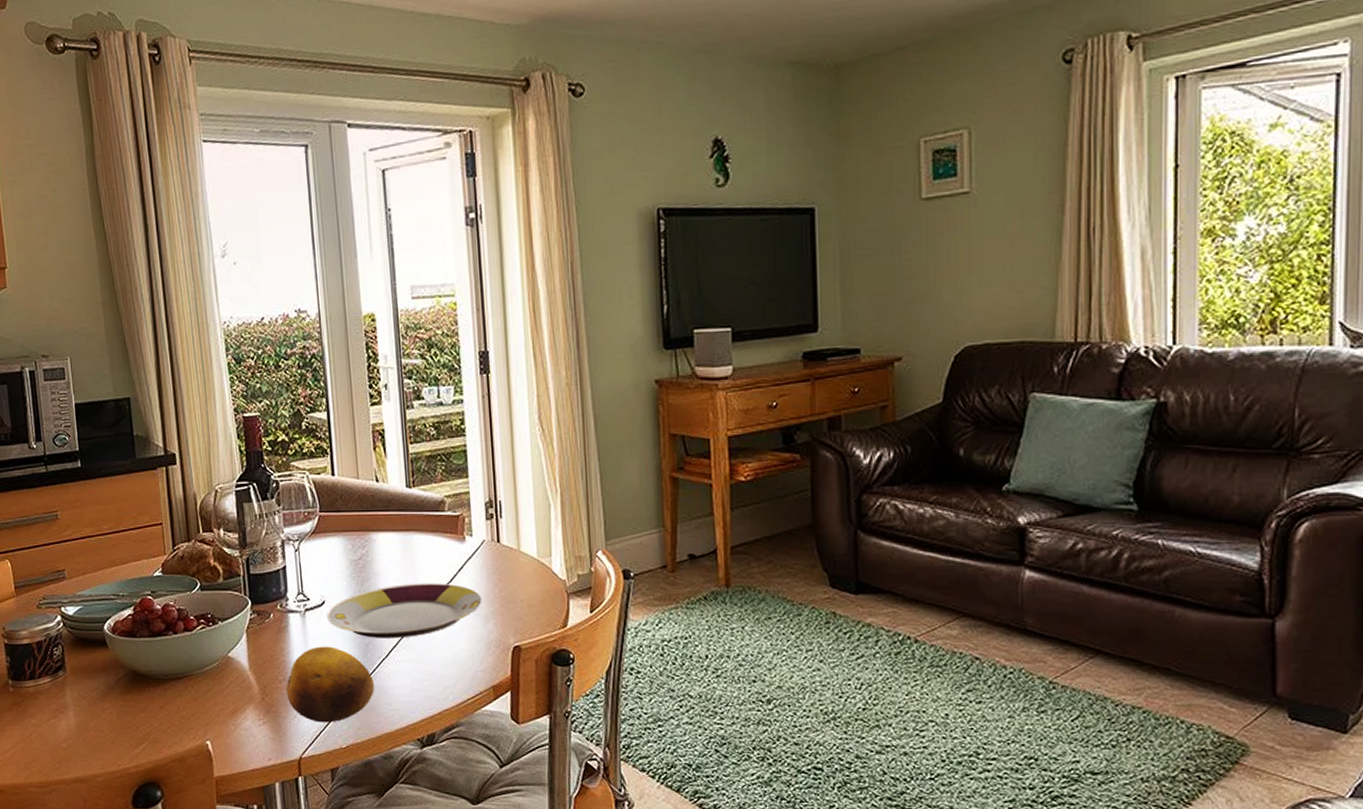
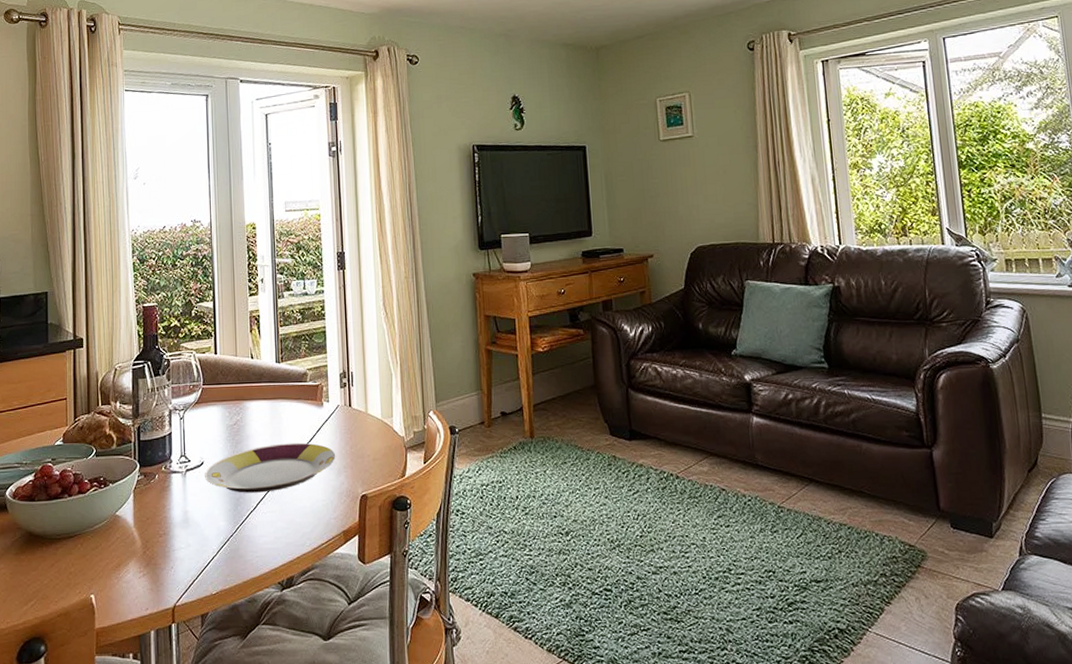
fruit: present [286,646,374,723] -> none [165,502,242,572]

